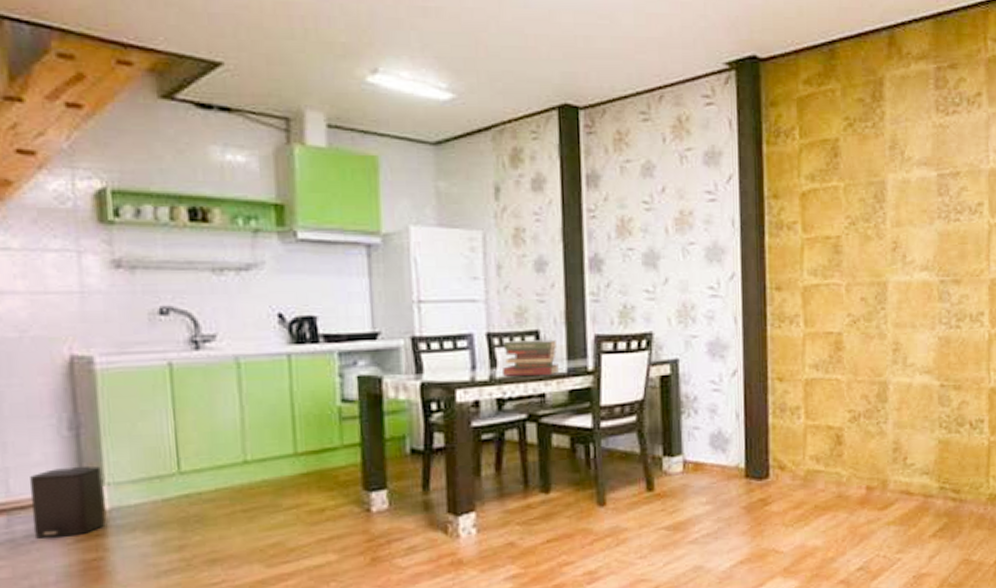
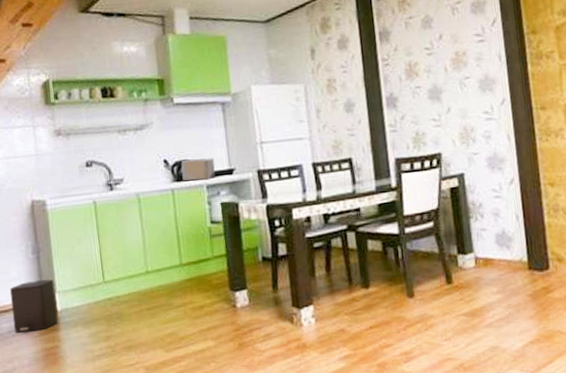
toaster: none [303,315,353,346] -> present [181,158,216,182]
books: present [503,339,559,377] -> none [326,164,369,196]

